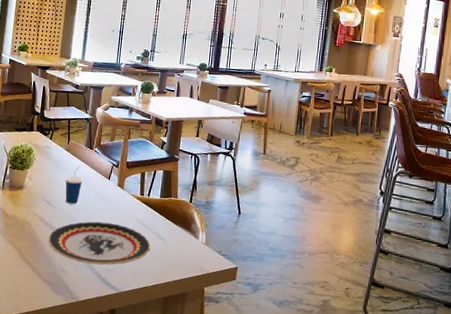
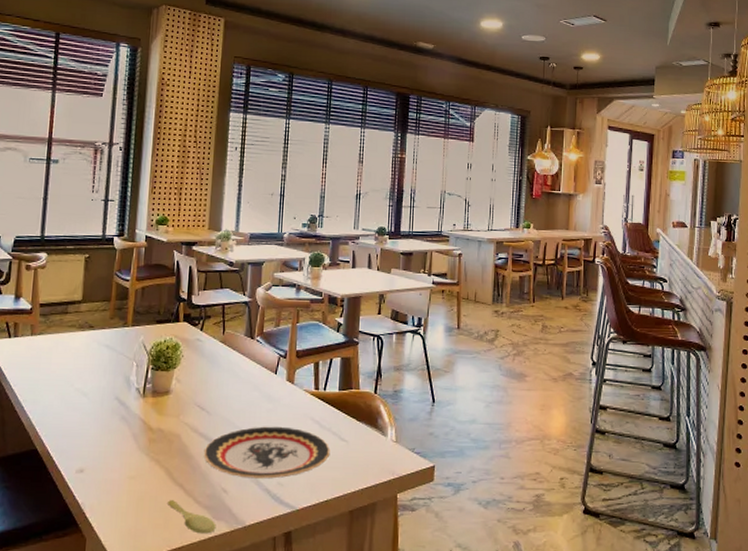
spoon: none [18,274,56,304] -> present [168,500,216,534]
cup: present [65,166,83,205] -> none [221,360,244,408]

